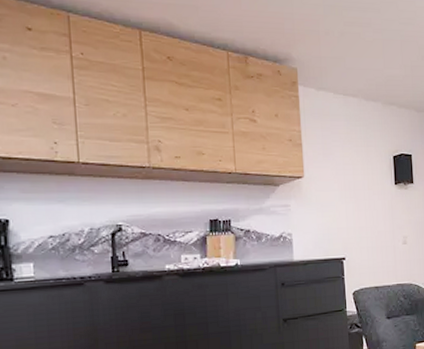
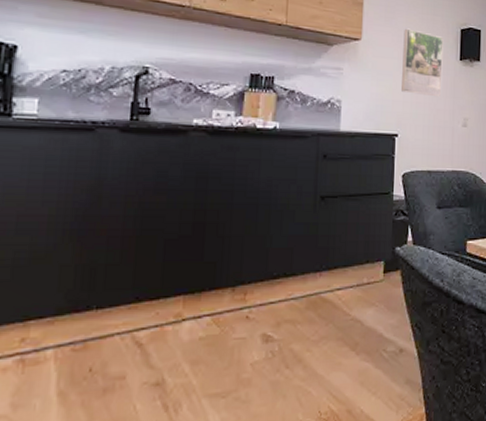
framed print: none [341,161,380,220] -> present [402,28,444,96]

